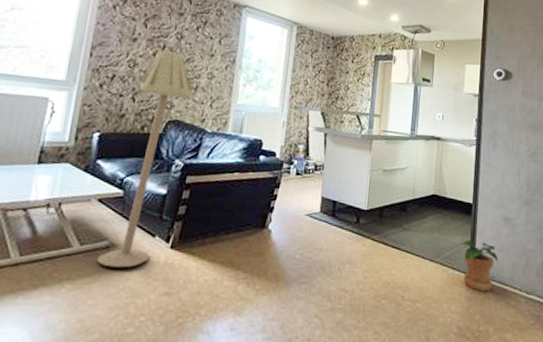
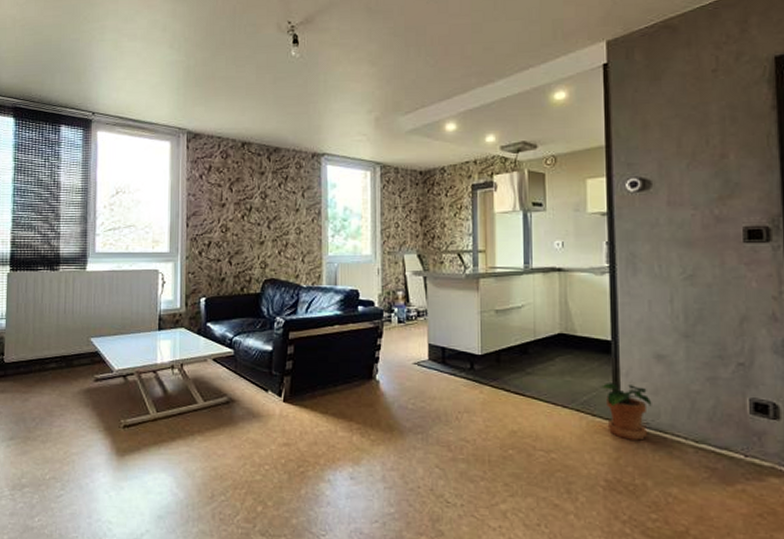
floor lamp: present [96,47,193,268] -> none [220,209,284,421]

